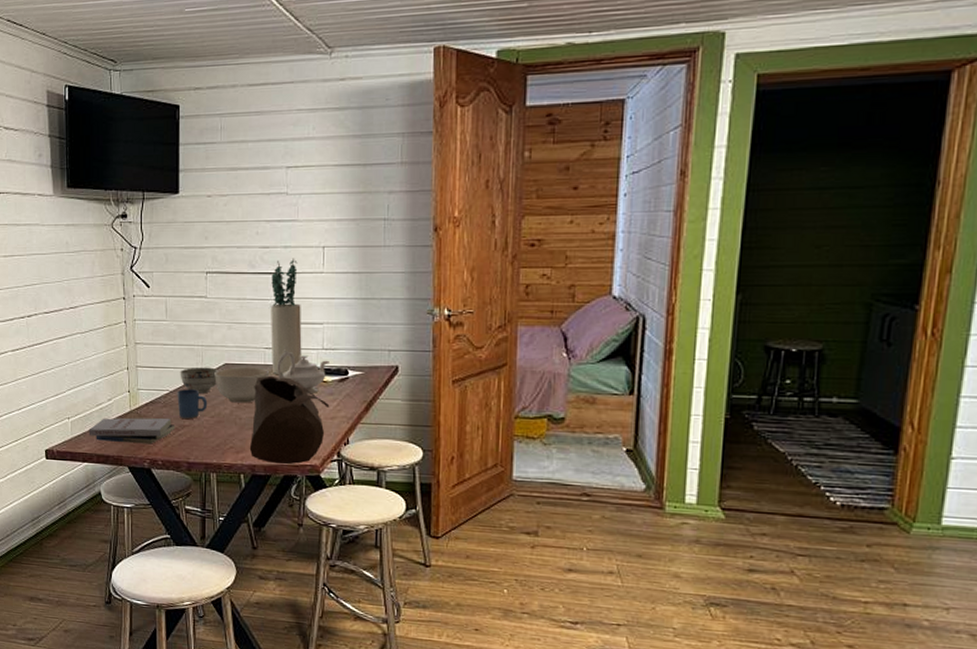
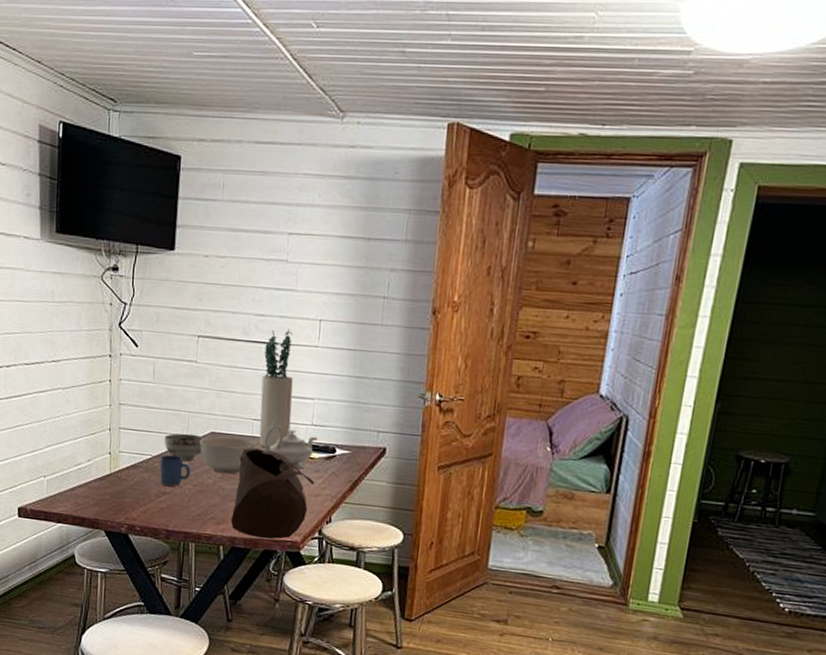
books: present [88,417,176,445] -> none [65,478,156,510]

